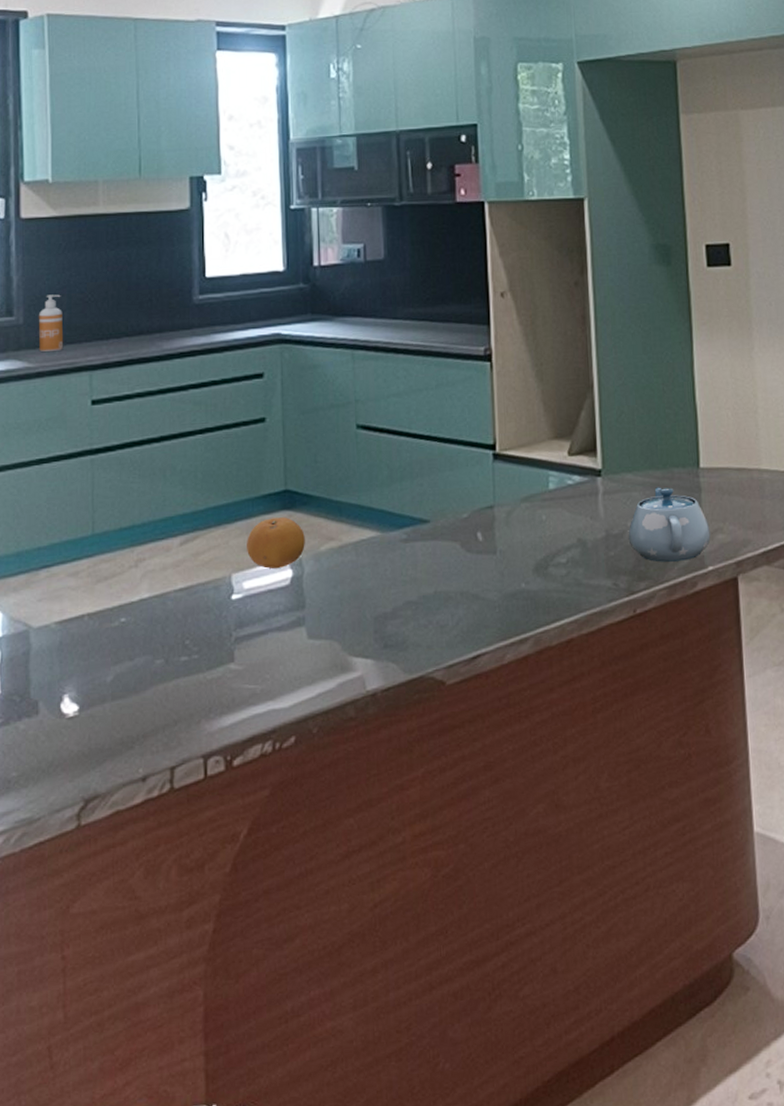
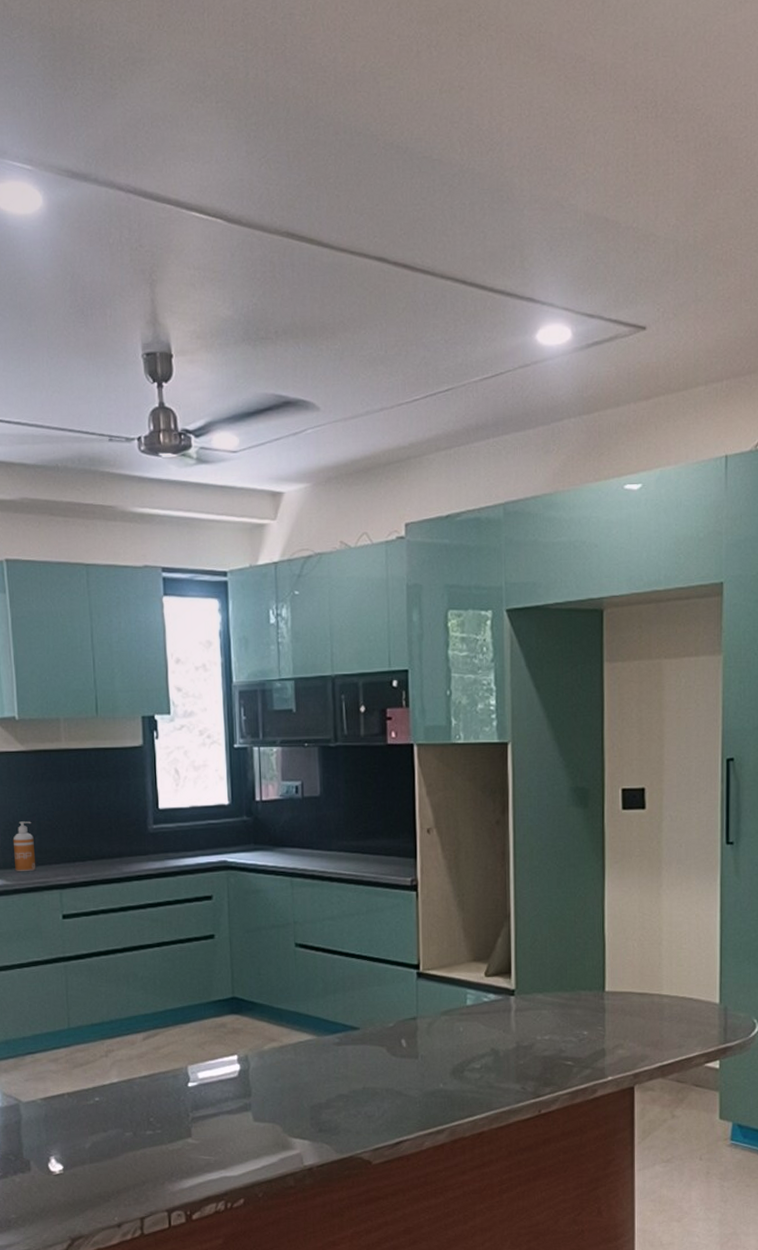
fruit: present [247,517,305,569] -> none [200,1020,251,1063]
teapot: present [628,487,711,562] -> none [536,1007,611,1071]

